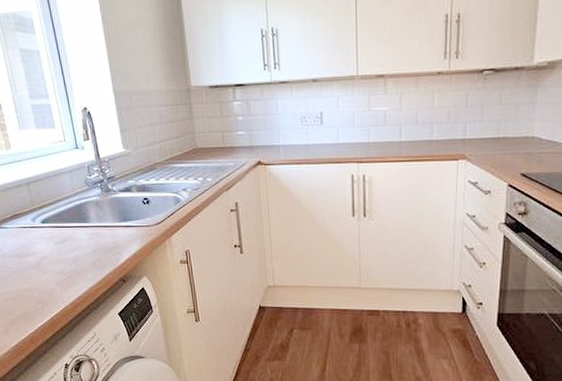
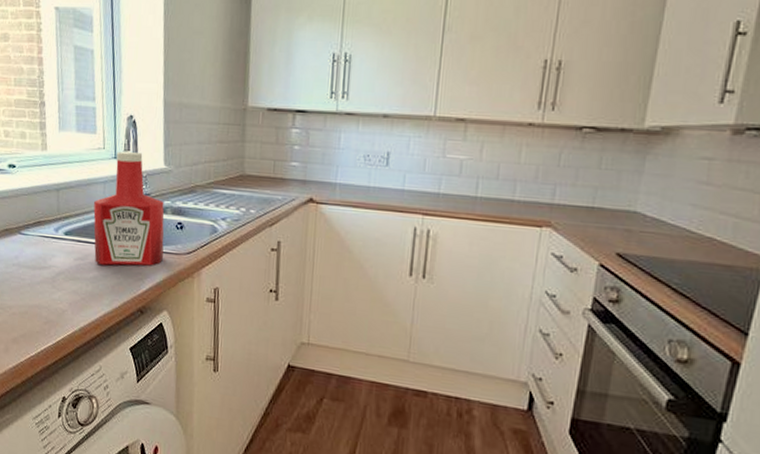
ketchup bottle: none [64,140,136,245] -> present [93,151,164,266]

